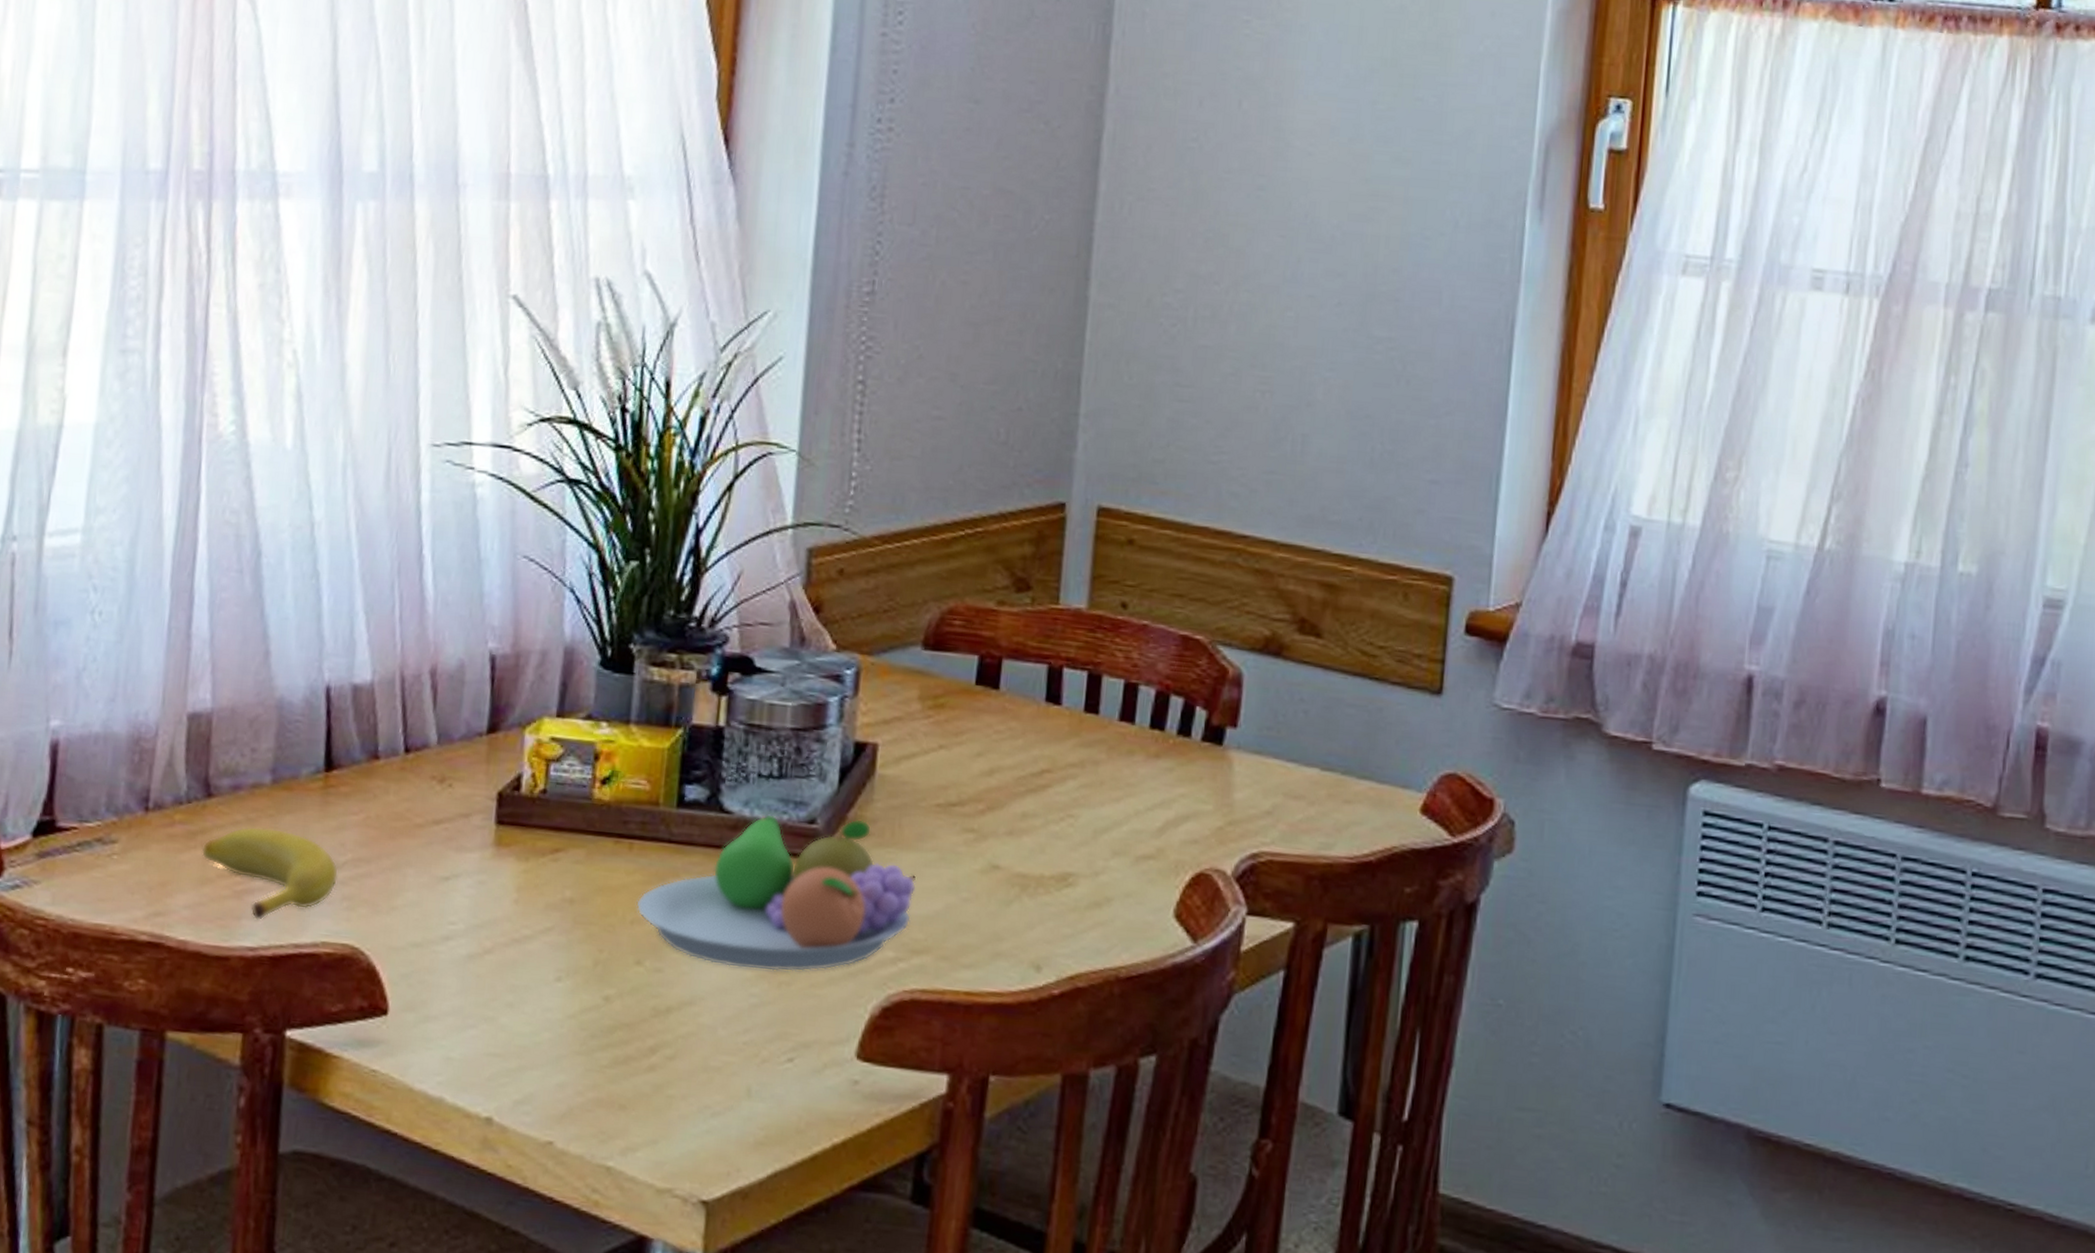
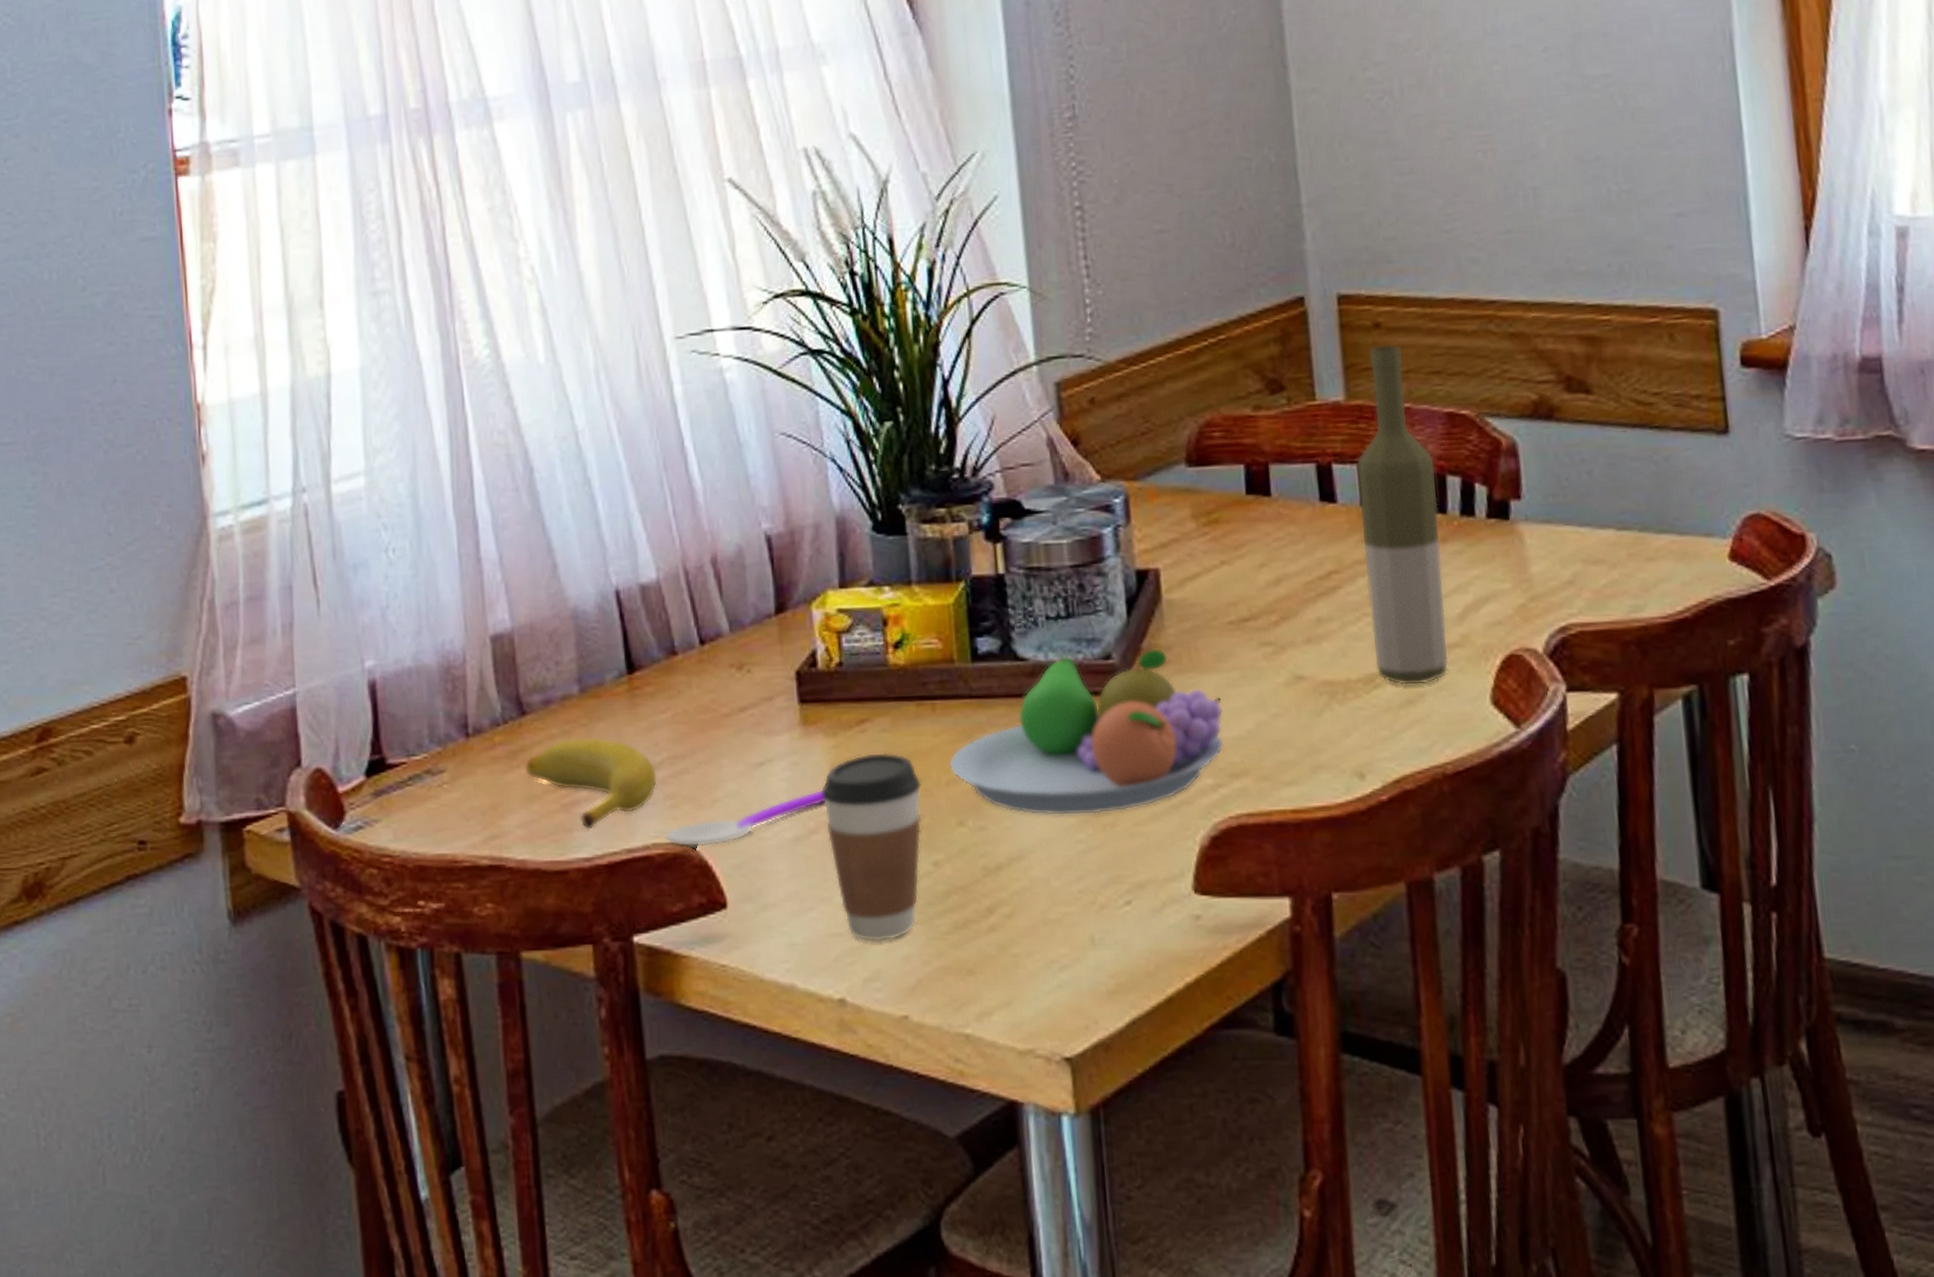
spoon: none [336,911,506,953] -> present [665,789,826,847]
coffee cup: none [502,882,606,1067] -> present [821,753,922,942]
bottle: none [1070,560,1163,891] -> present [1355,344,1449,686]

